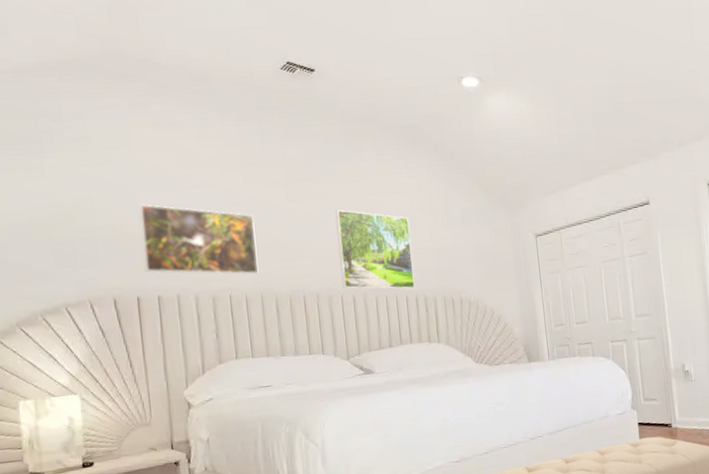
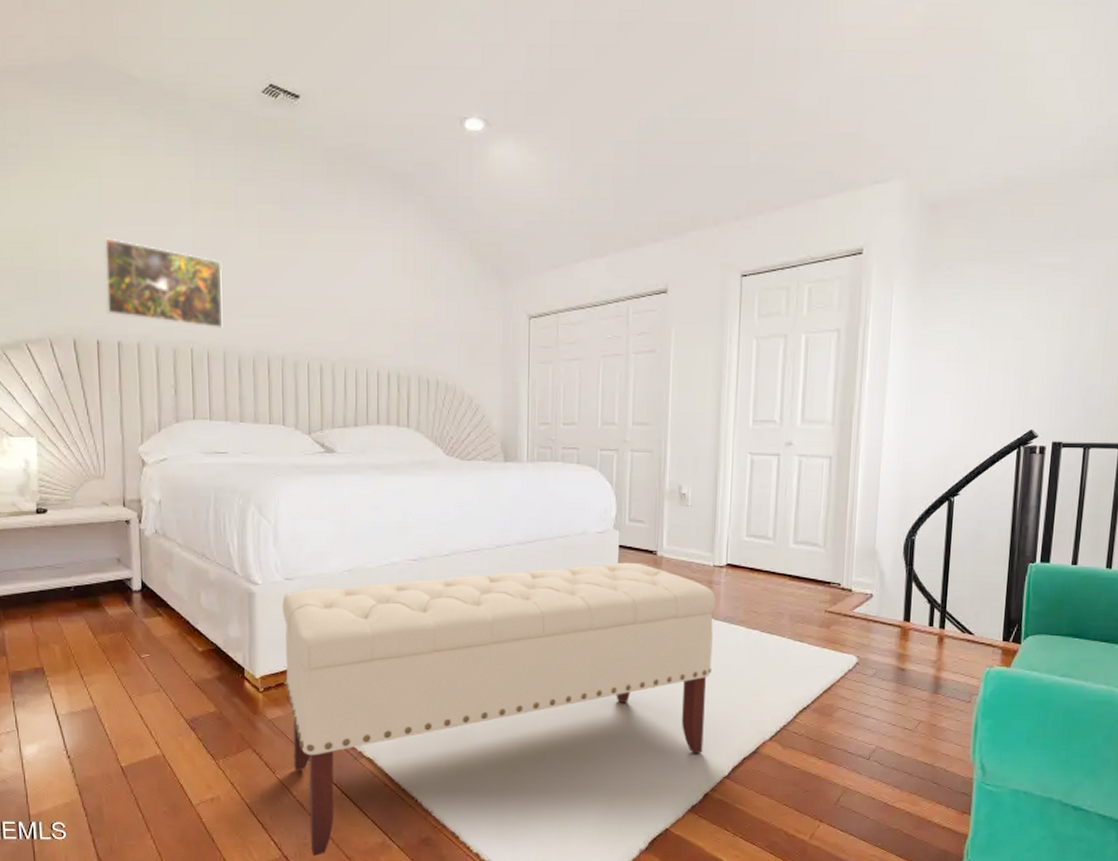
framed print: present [335,209,415,289] -> none [309,264,389,363]

